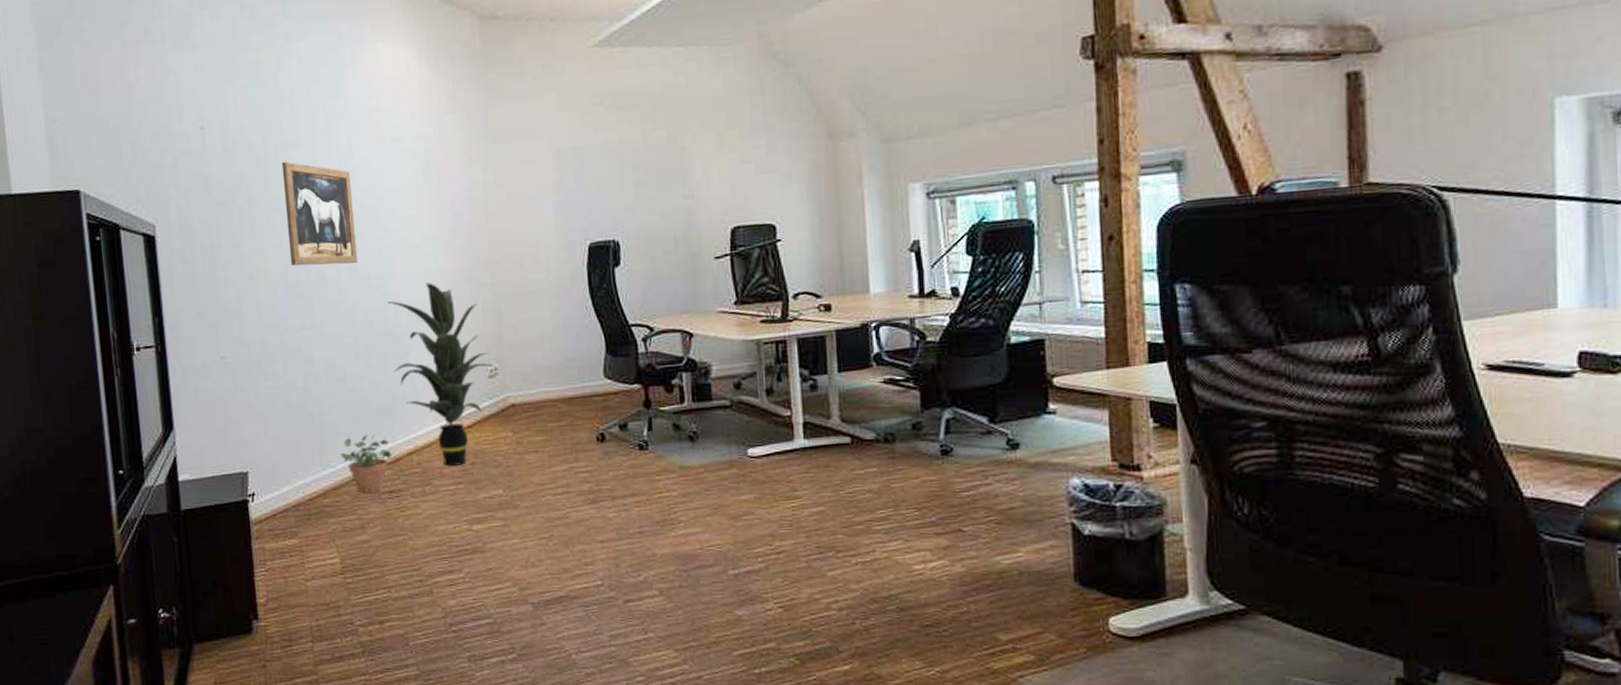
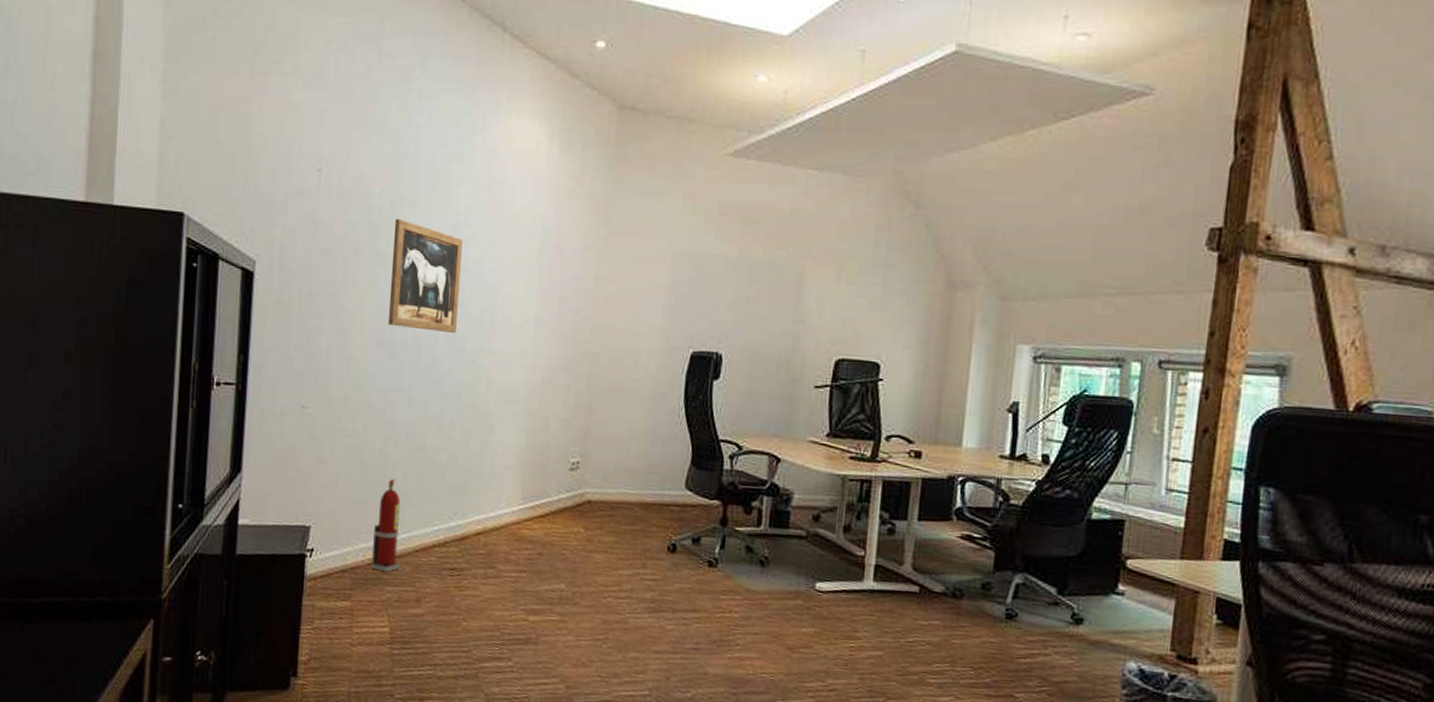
fire extinguisher: none [308,414,340,505] -> present [370,479,400,572]
potted plant: present [340,434,394,493] -> none [407,507,462,568]
indoor plant: present [388,283,496,466] -> none [475,365,579,554]

